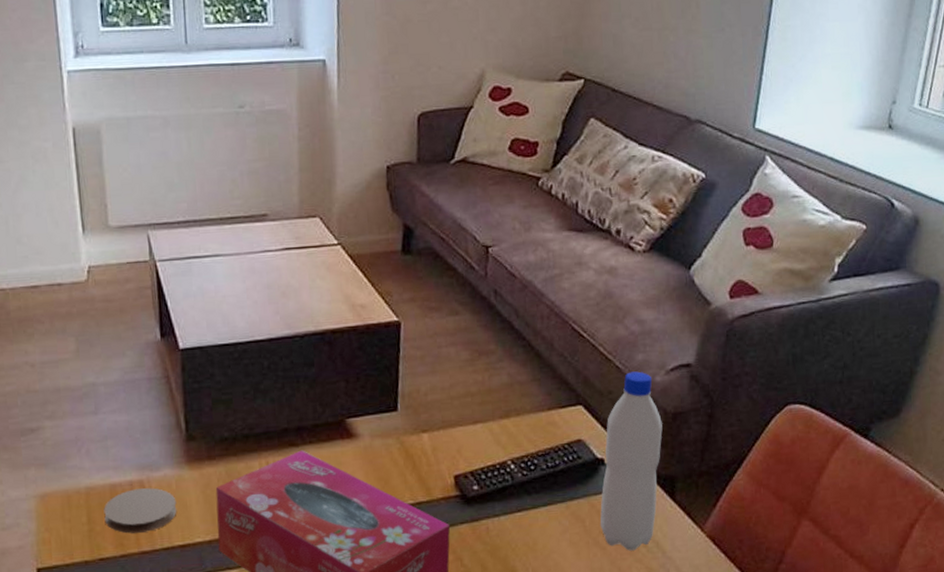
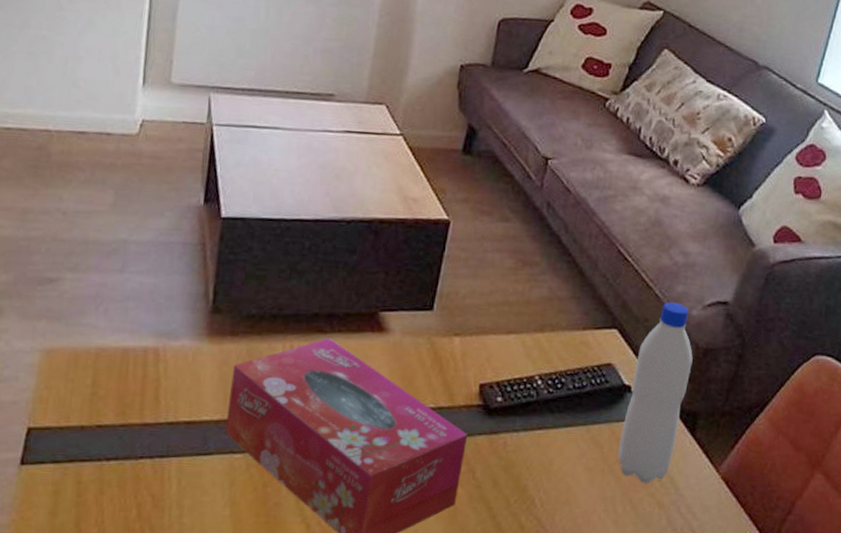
coaster: present [103,488,177,534] -> none [110,356,190,403]

